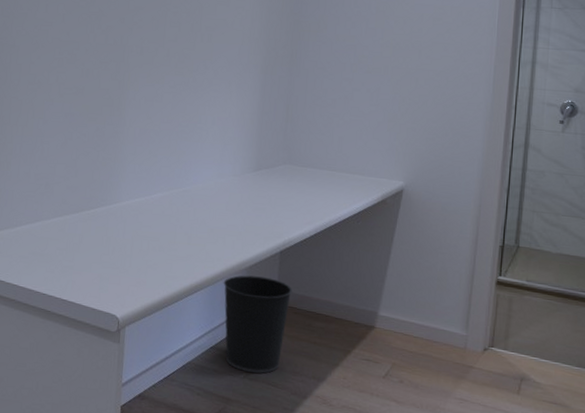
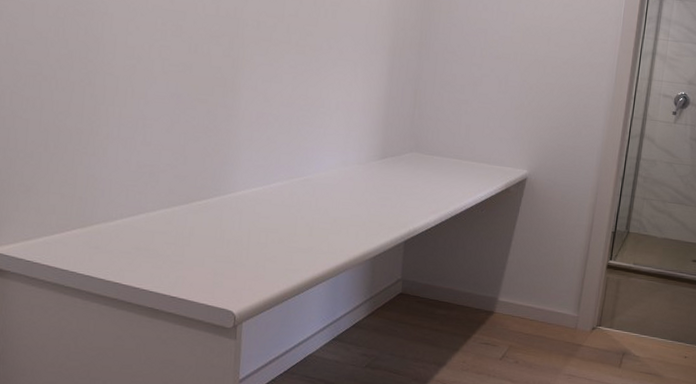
wastebasket: present [223,275,292,374] -> none [346,265,416,363]

